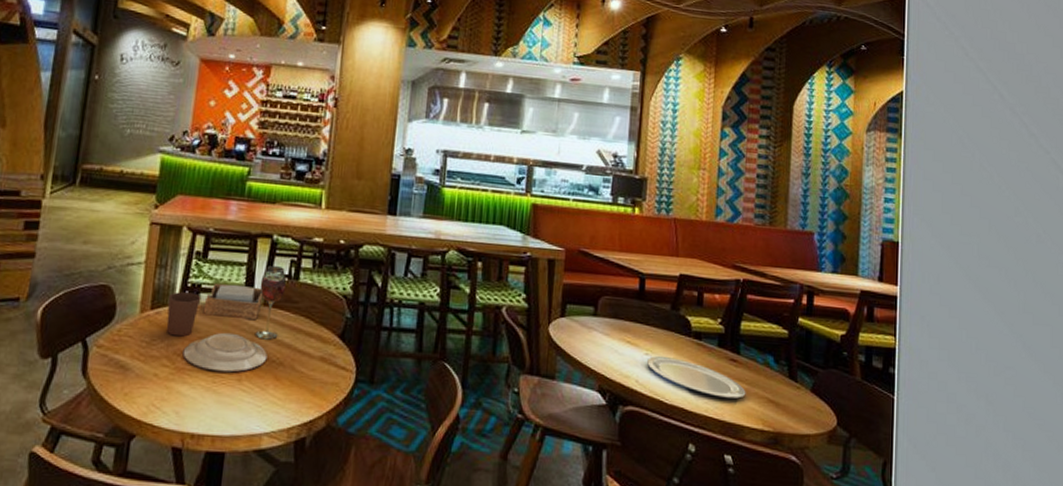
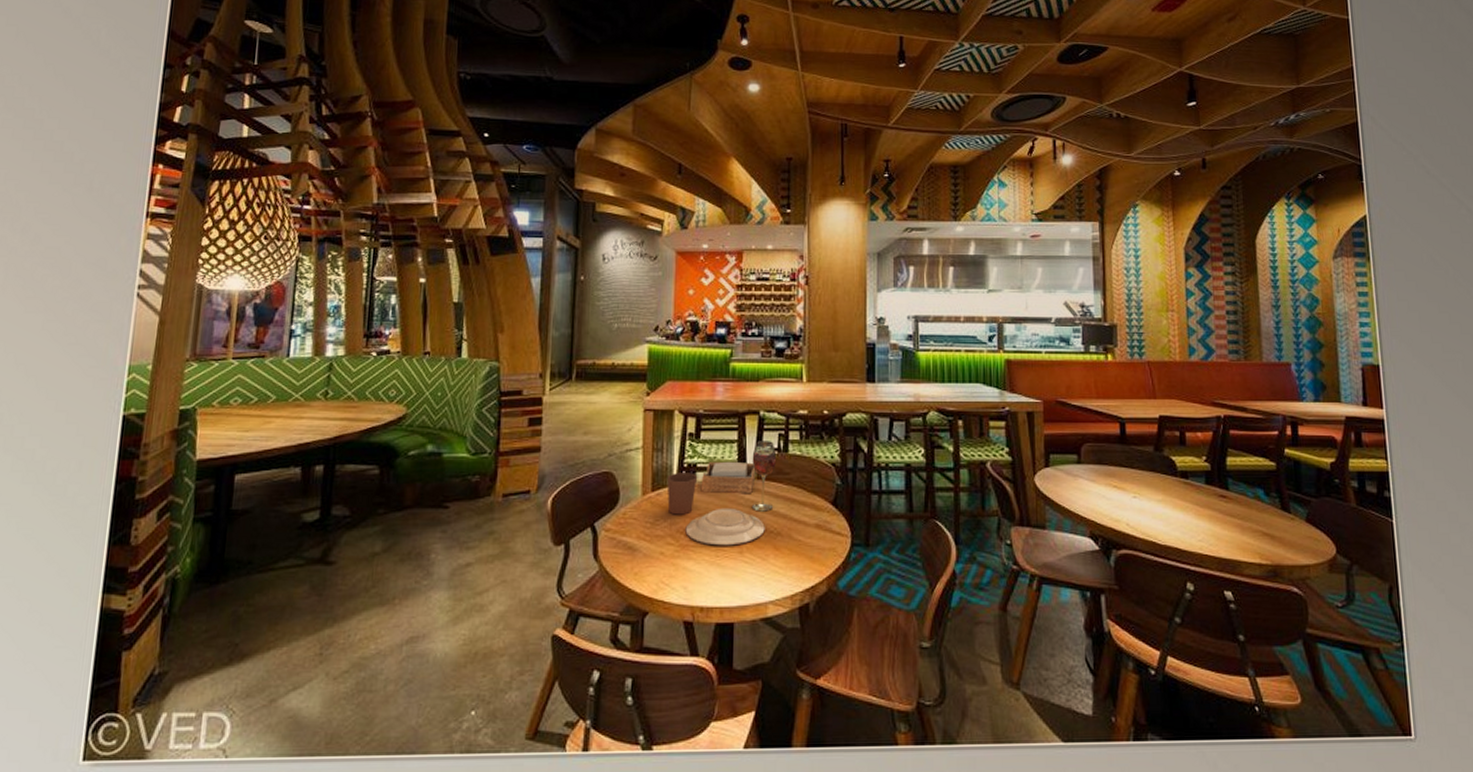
plate: present [647,356,746,399] -> none [1136,499,1240,536]

